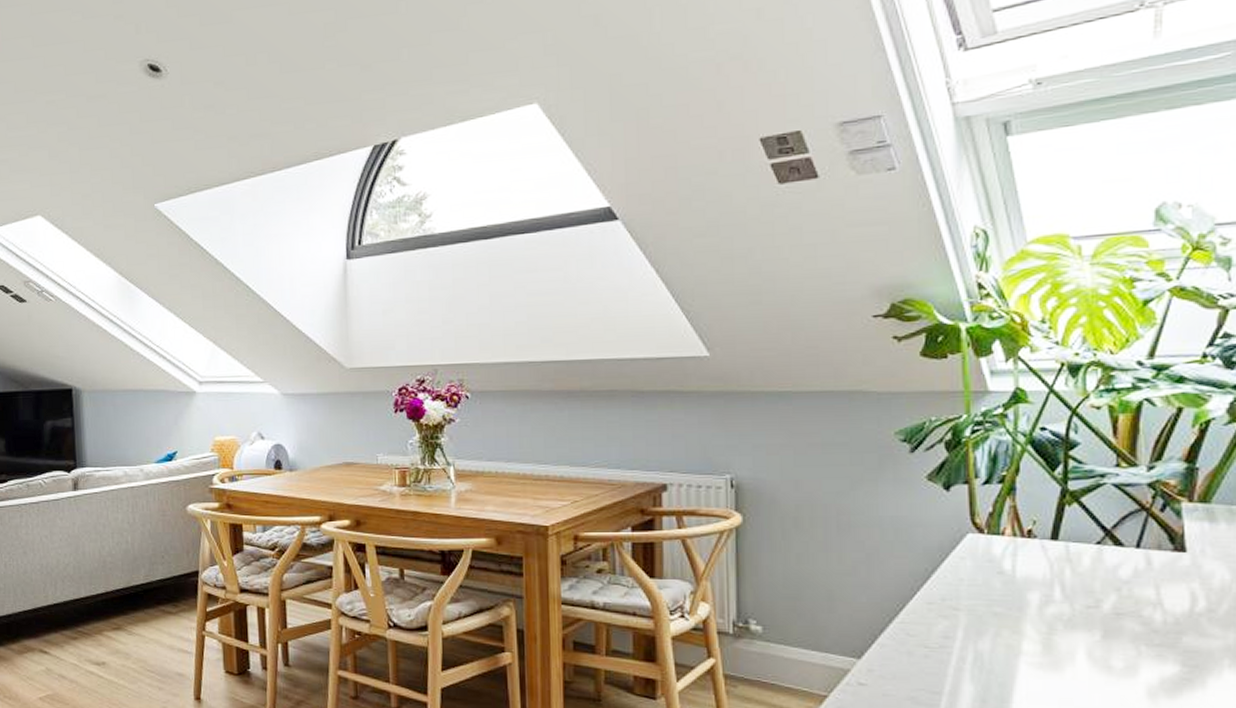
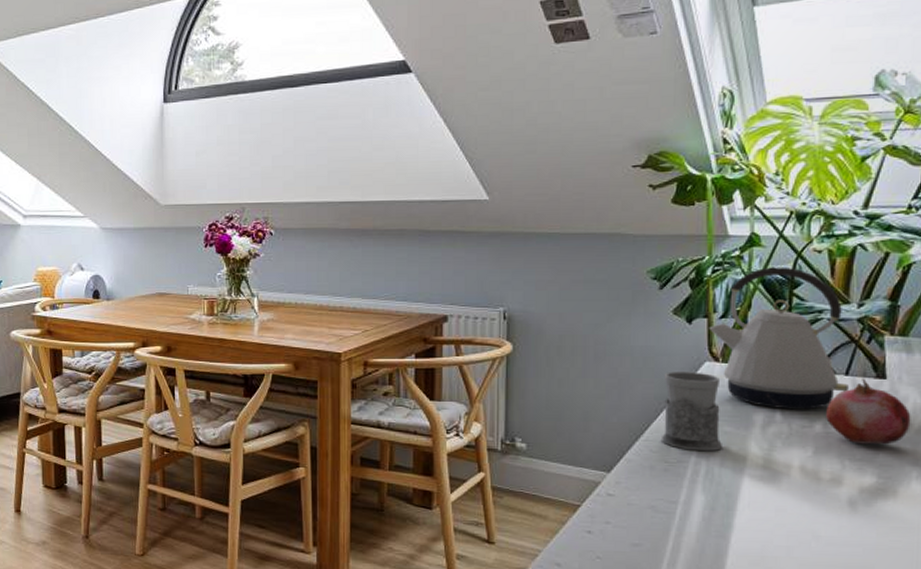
mug: none [918,545,992,636] -> present [660,372,722,452]
kettle: none [970,425,1143,588] -> present [708,267,850,410]
fruit: none [1115,551,1219,628] -> present [826,378,911,445]

